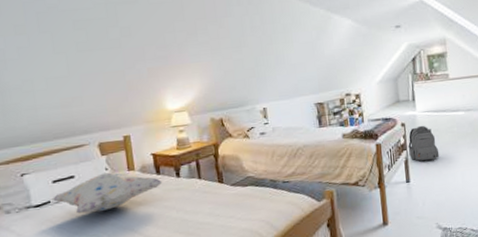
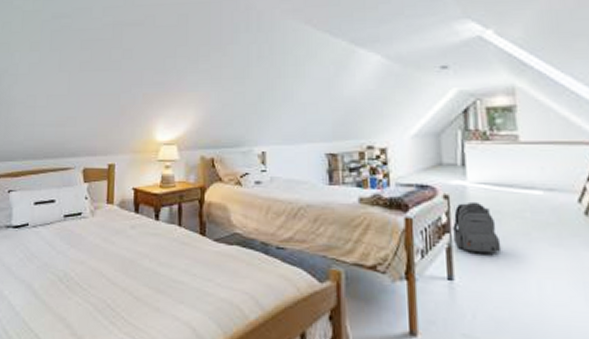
decorative pillow: present [51,171,163,214] -> none [30,202,140,244]

